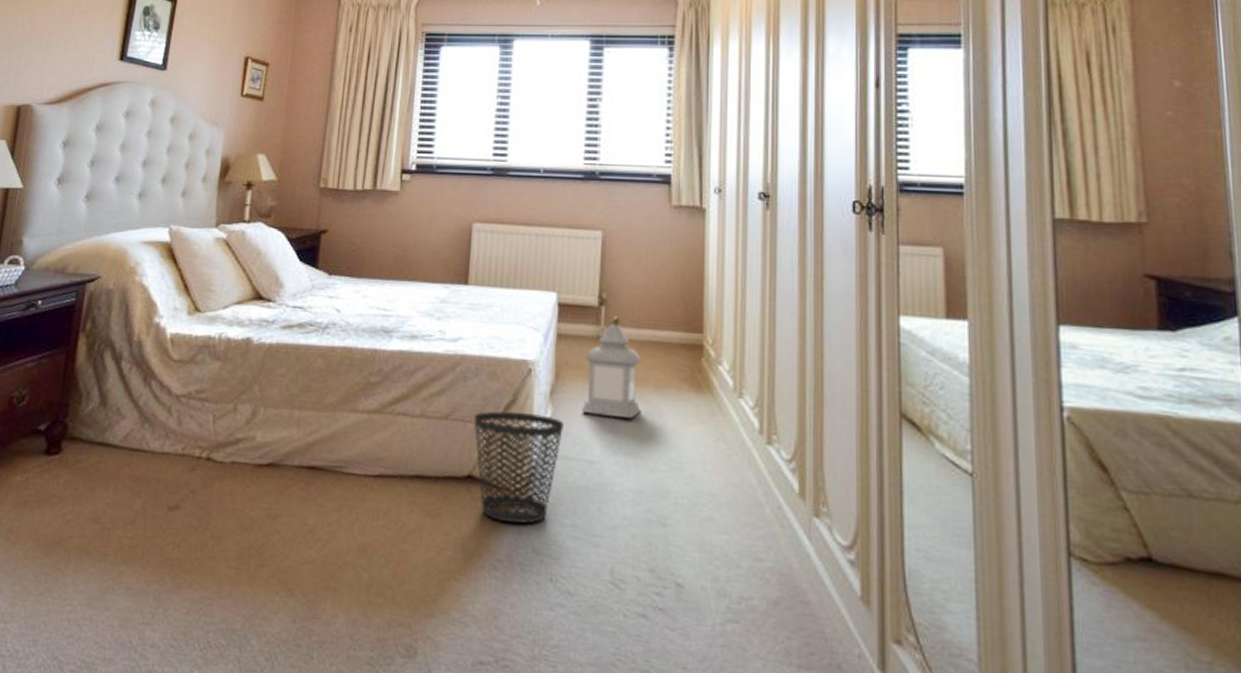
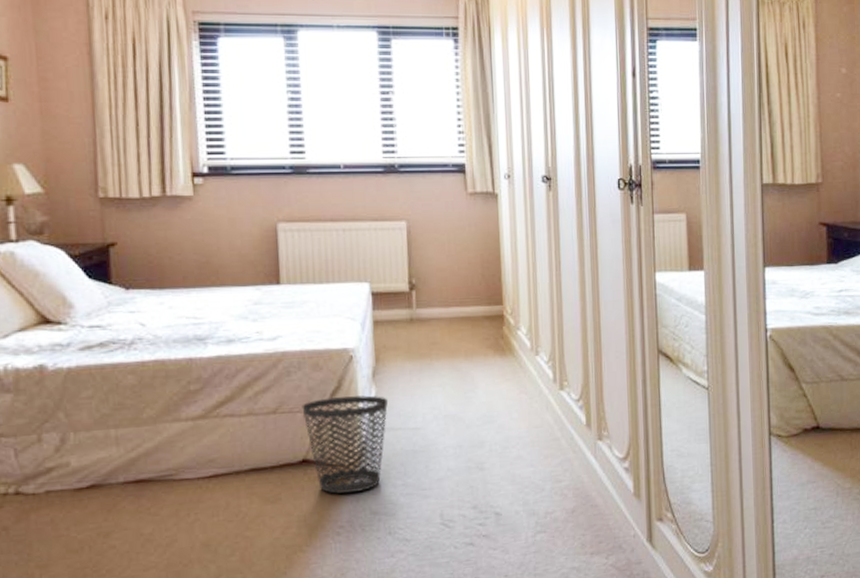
lantern: present [582,316,641,418] -> none [402,299,455,388]

